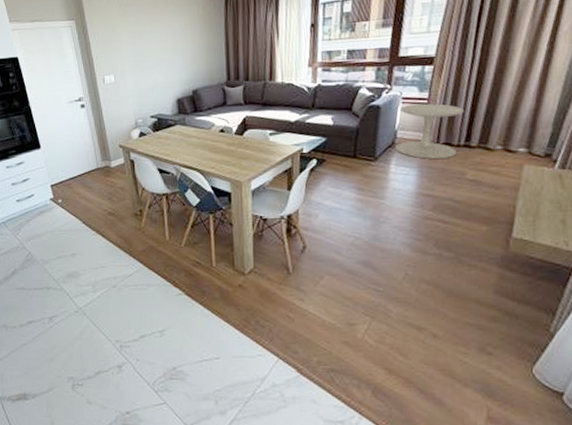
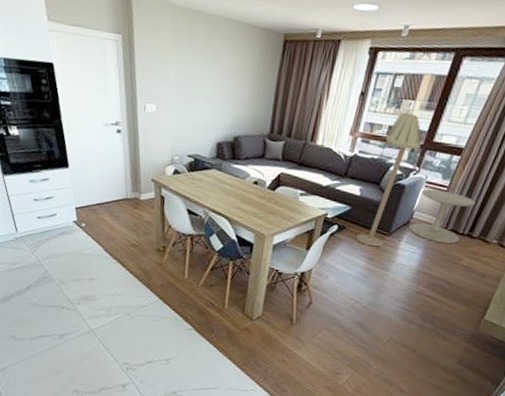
floor lamp: none [339,33,387,174] -> present [356,112,422,247]

